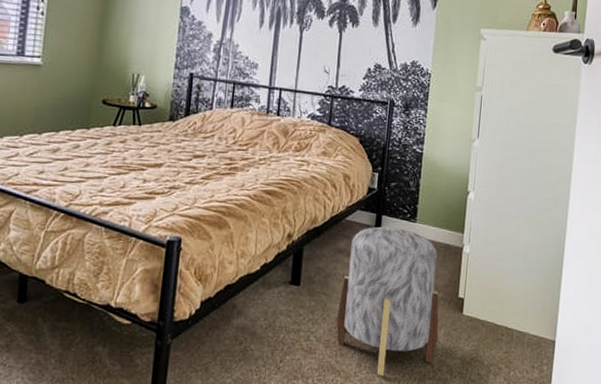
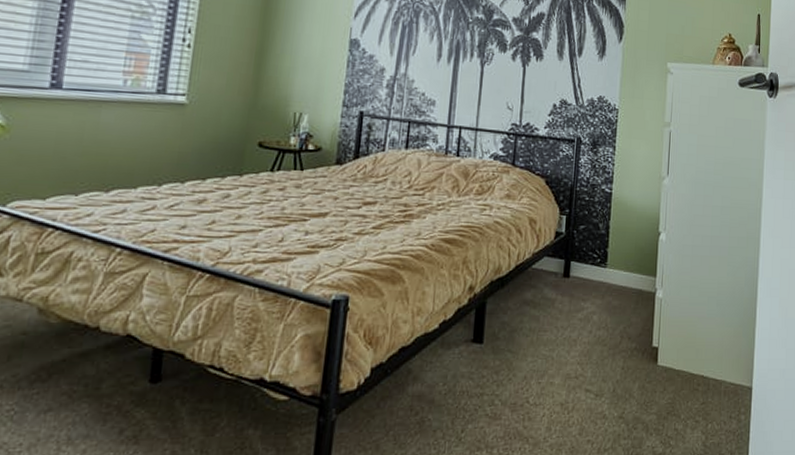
stool: present [336,226,439,377] -> none [523,273,633,440]

